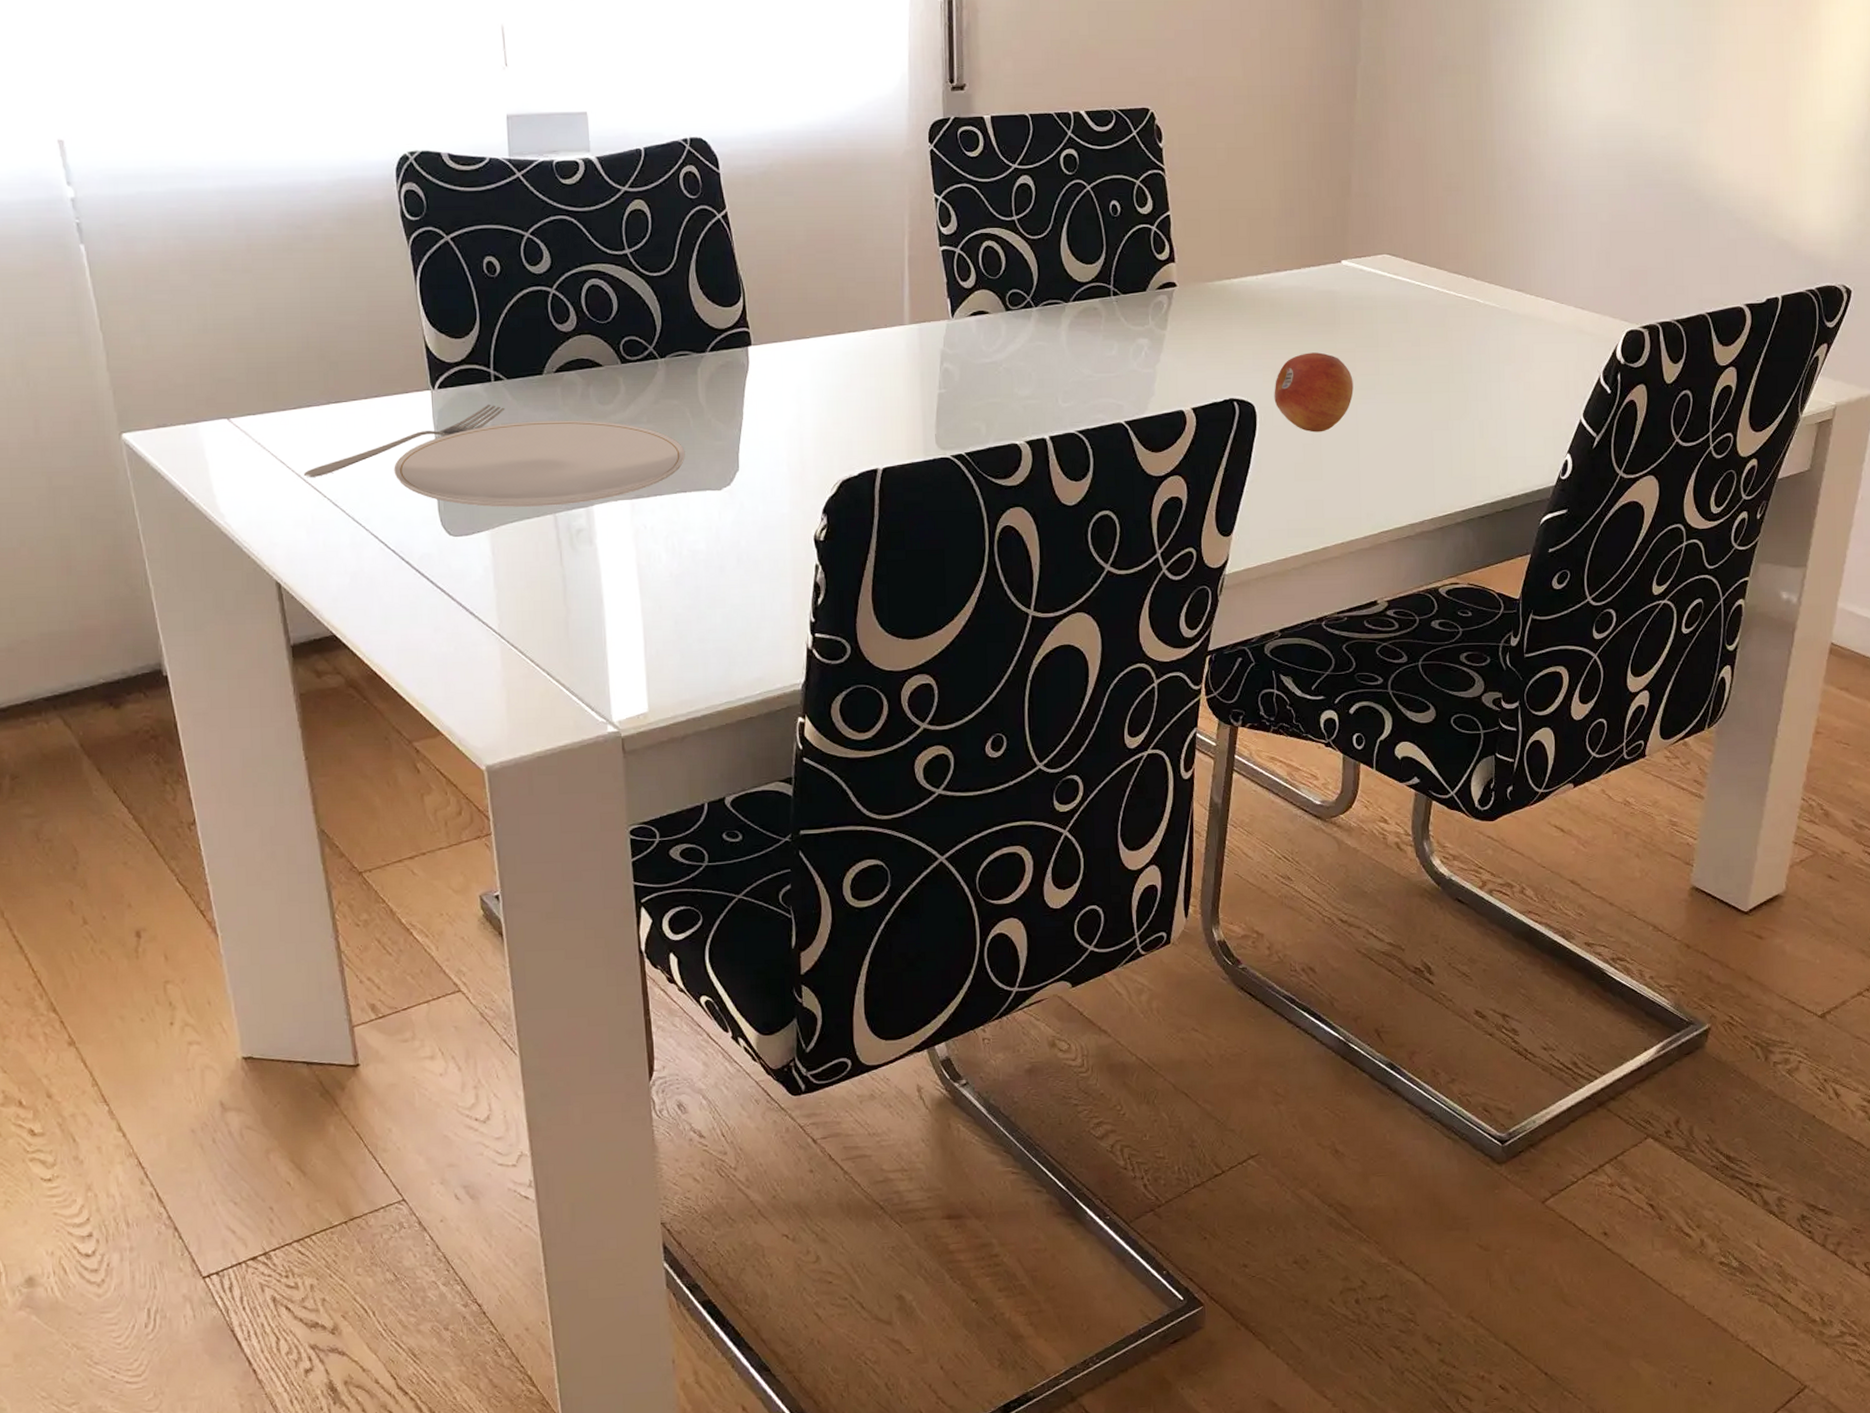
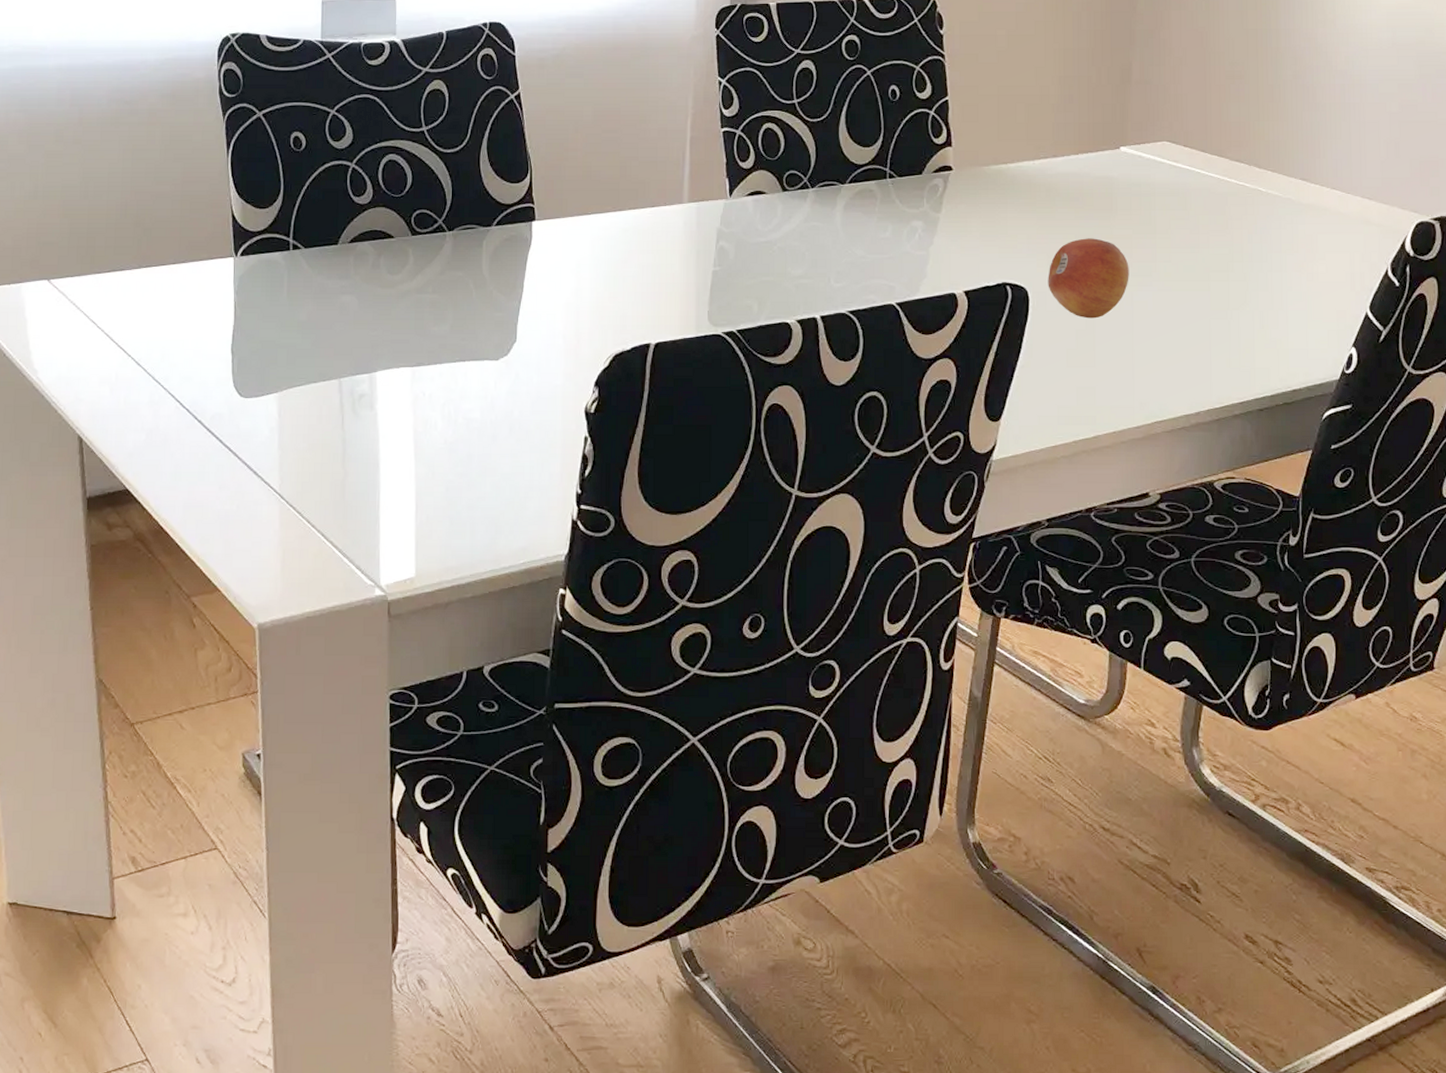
fork: present [303,404,506,477] -> none [111,271,301,337]
plate: present [394,420,685,507] -> none [194,289,466,371]

